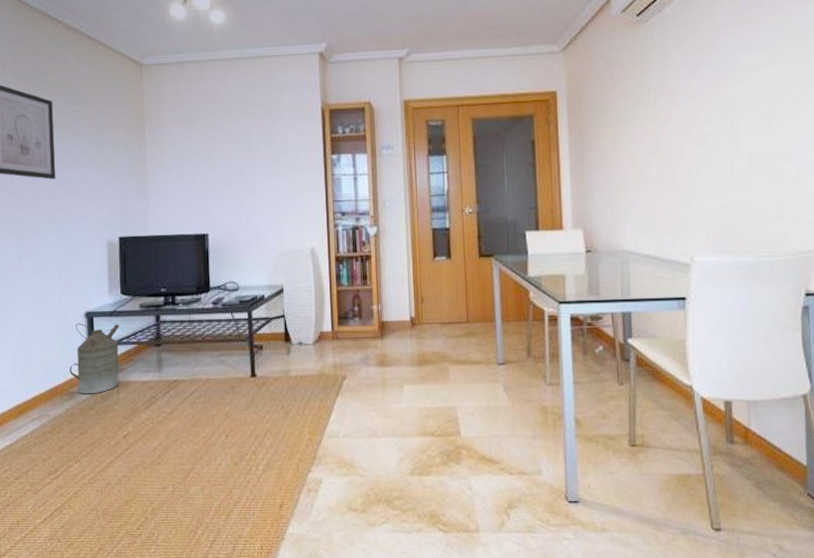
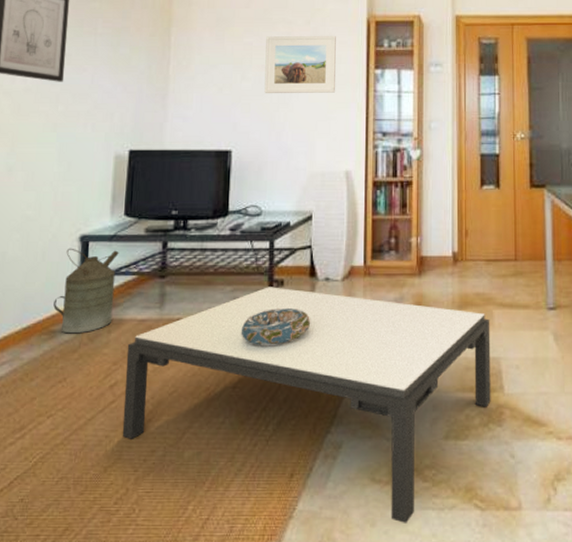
coffee table: none [134,351,449,543] -> present [122,287,491,523]
decorative bowl: none [229,368,289,402] -> present [240,307,311,347]
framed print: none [230,124,296,181] -> present [264,35,336,93]

